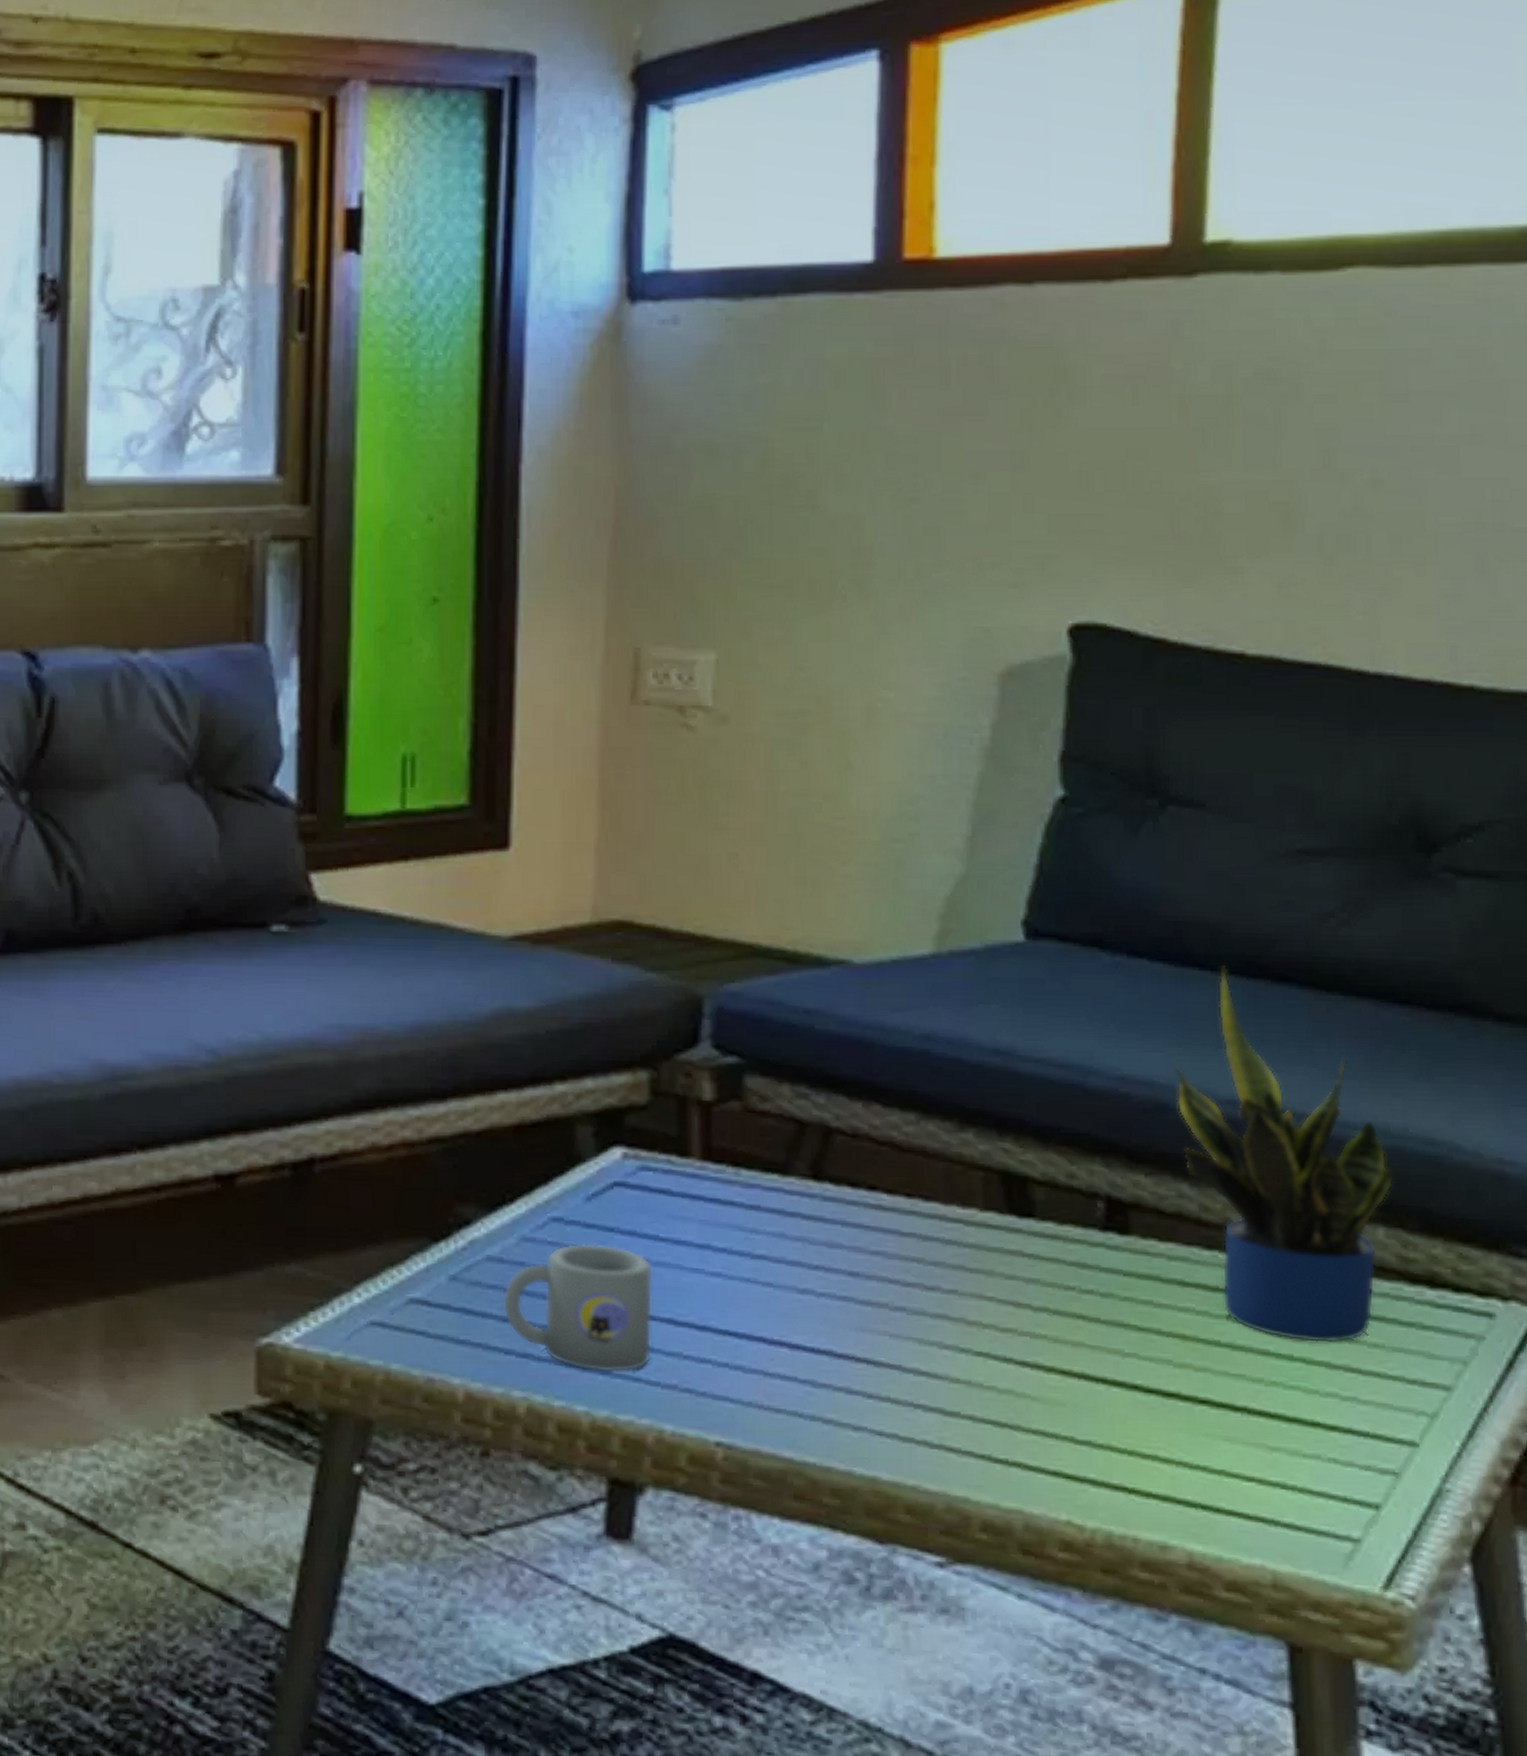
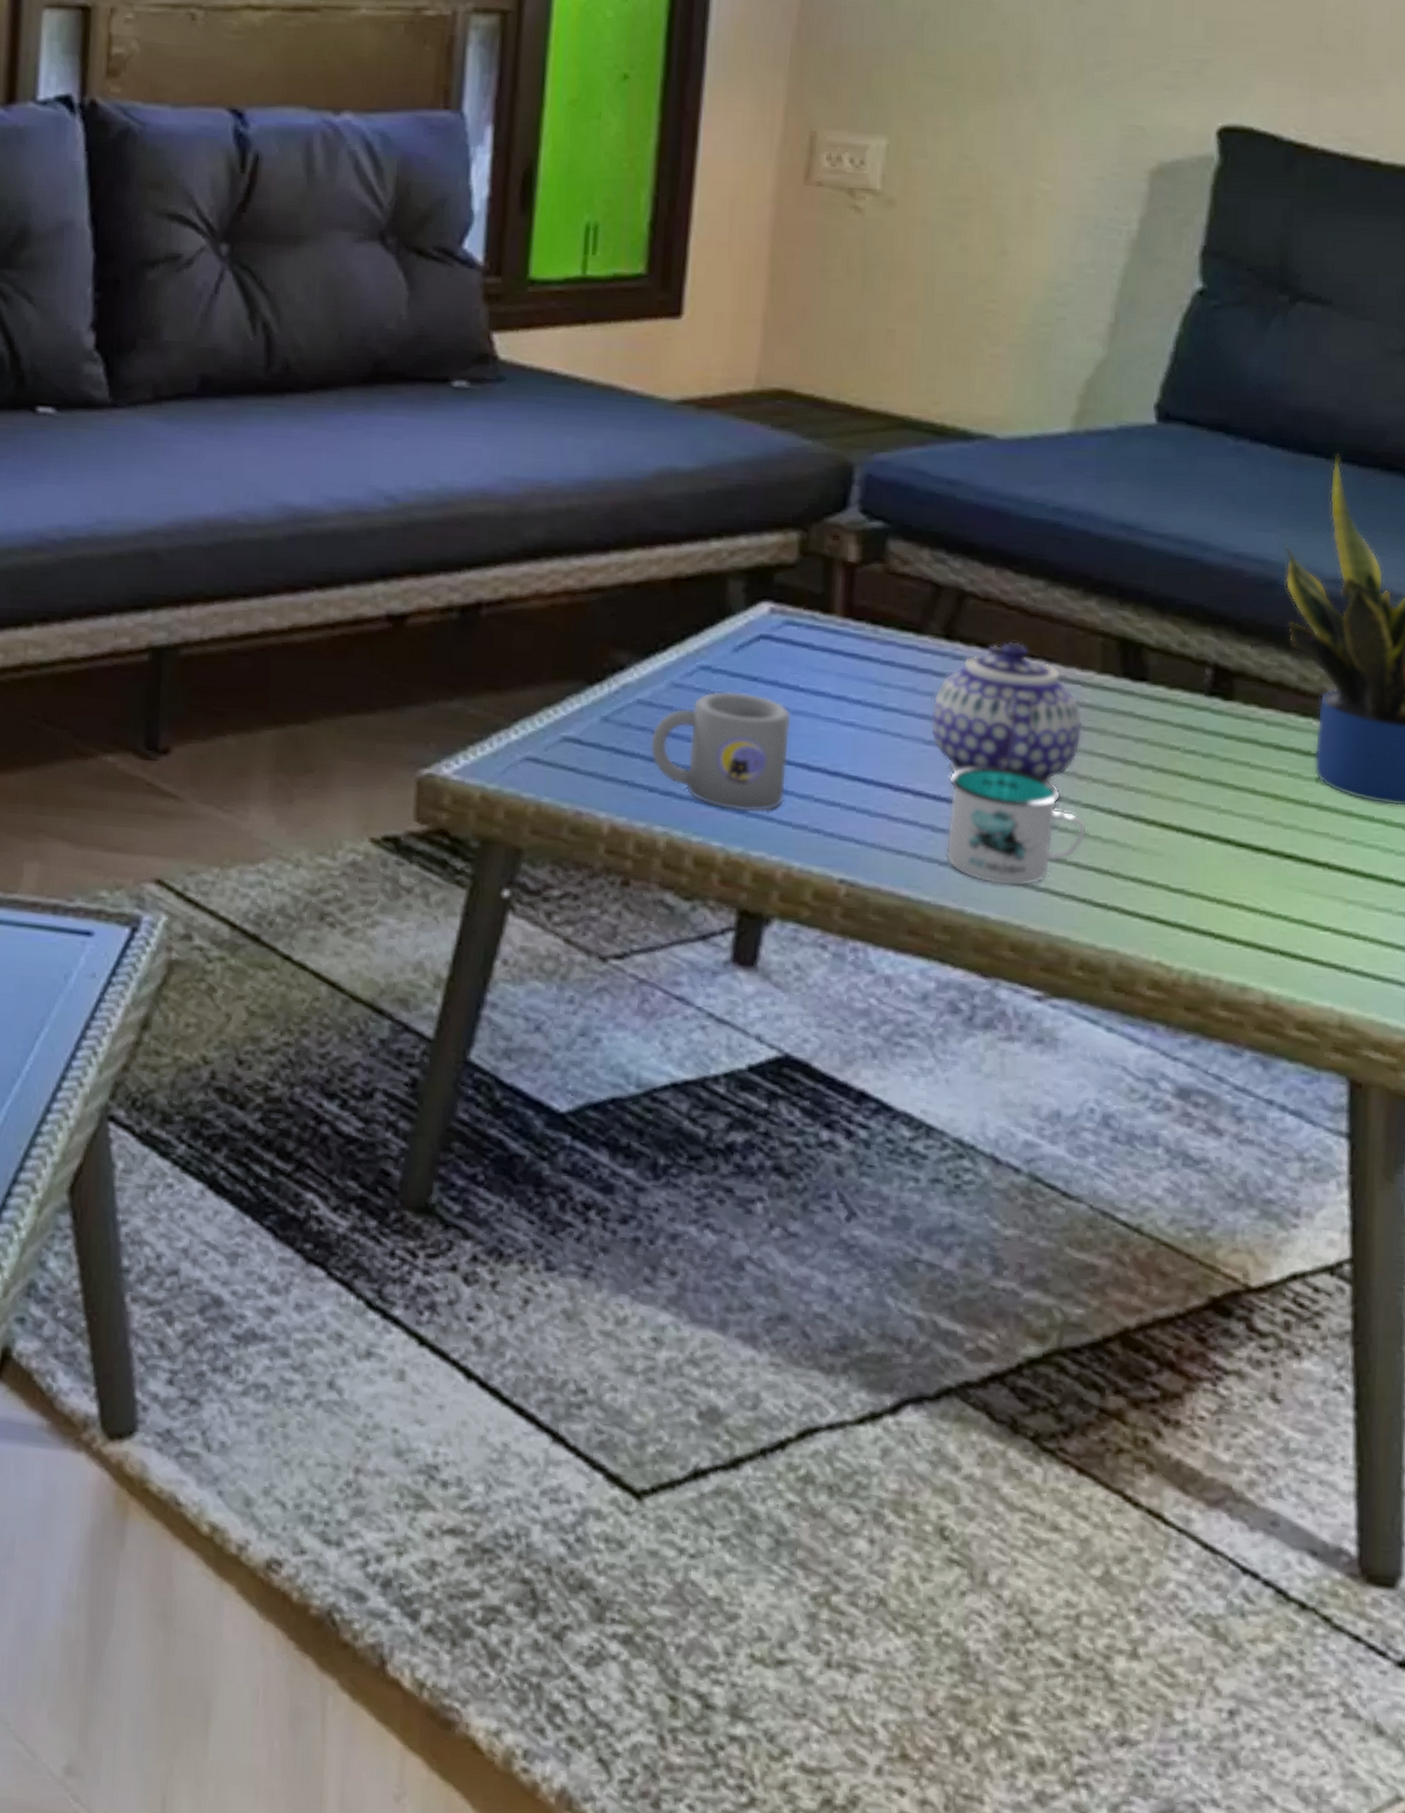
teapot: none [803,1179,968,1331] -> present [930,641,1083,784]
mug: none [827,1316,981,1444] -> present [945,767,1087,887]

